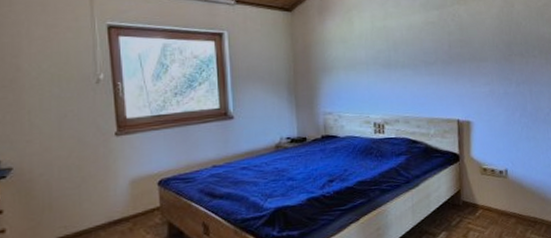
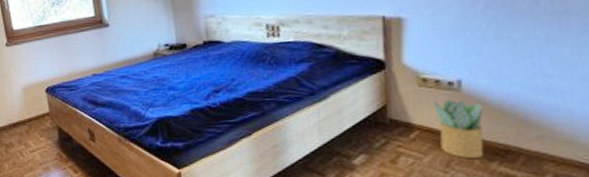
potted plant: none [491,184,522,230] -> present [433,99,484,159]

